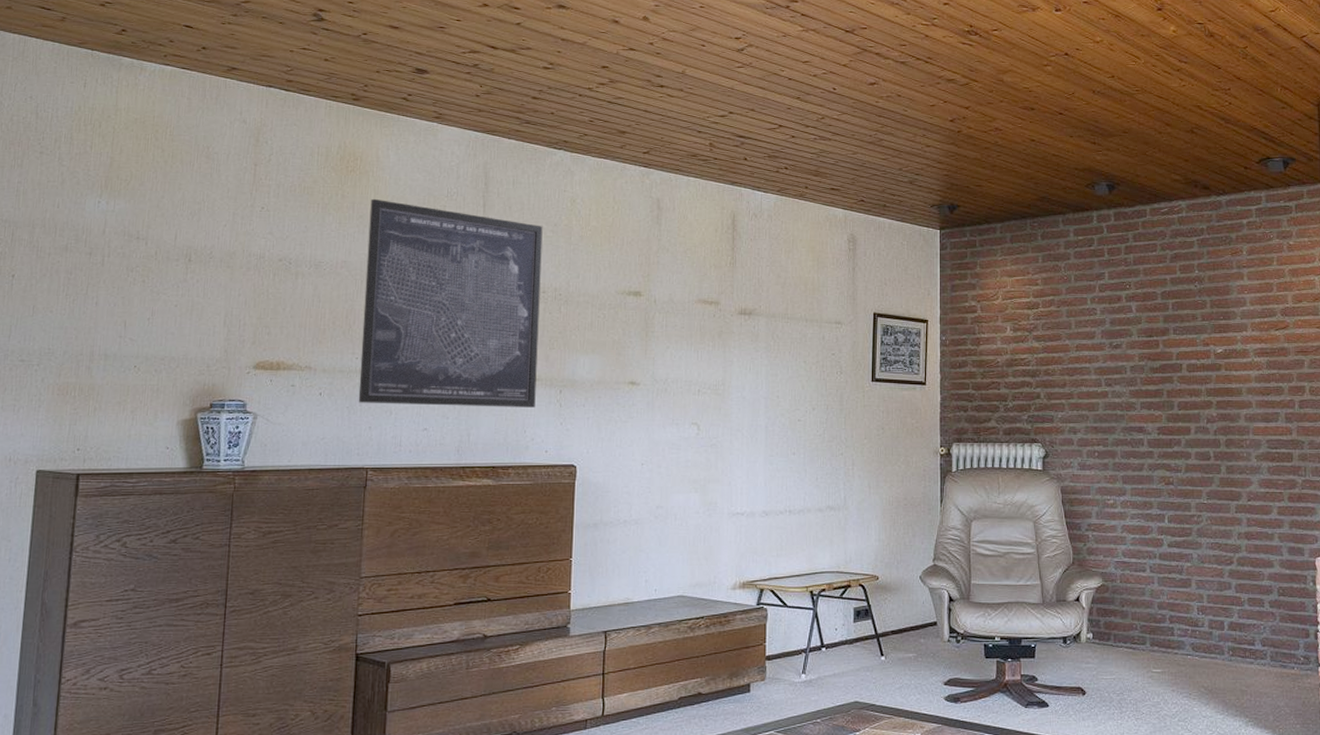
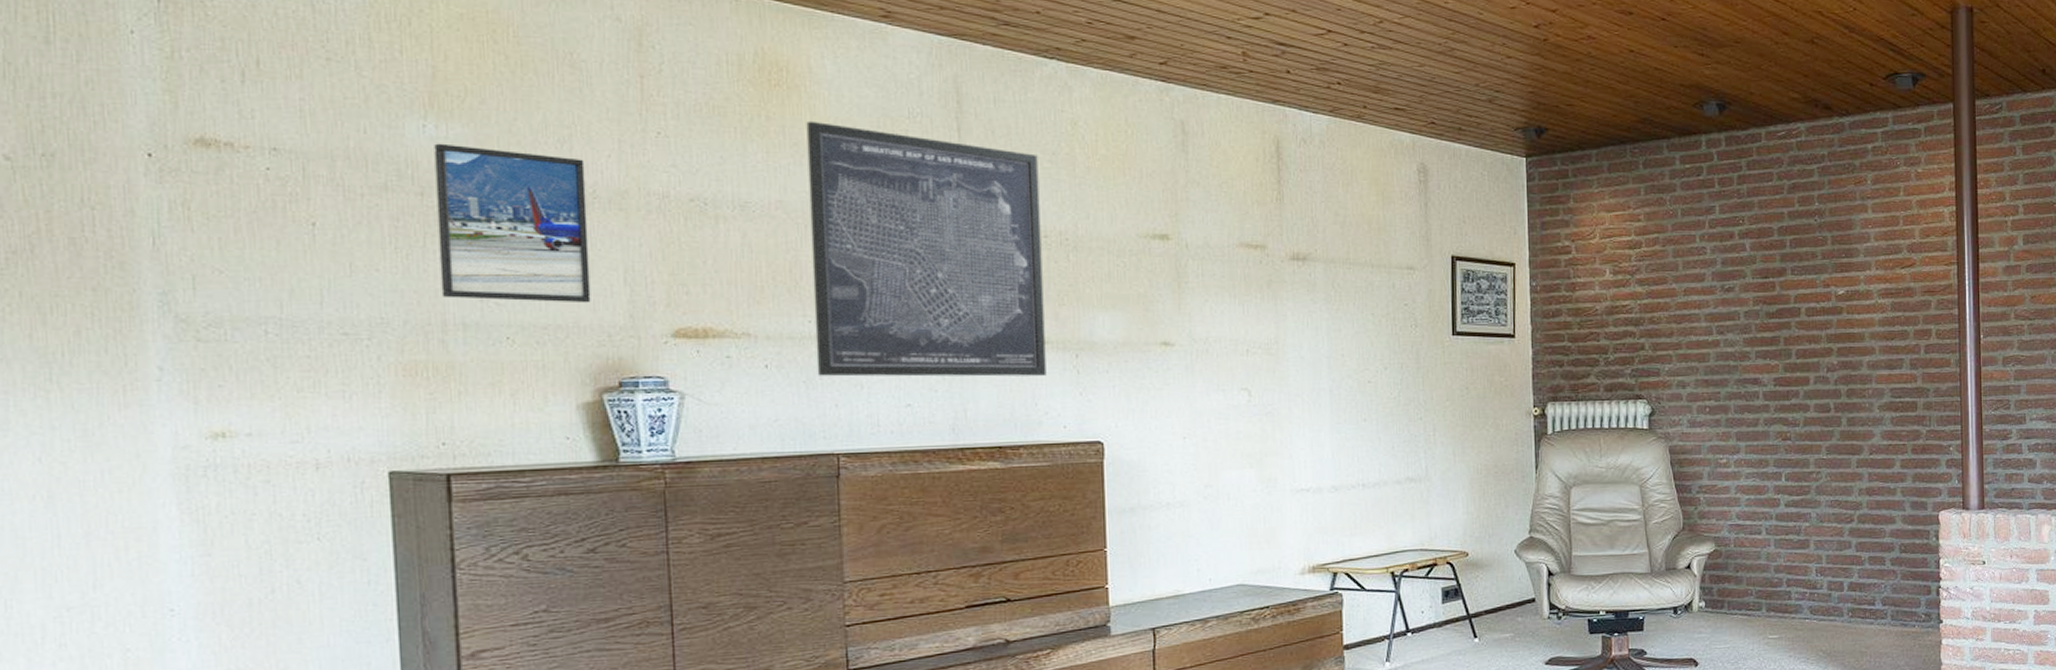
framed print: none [93,215,207,340] -> present [434,143,591,303]

